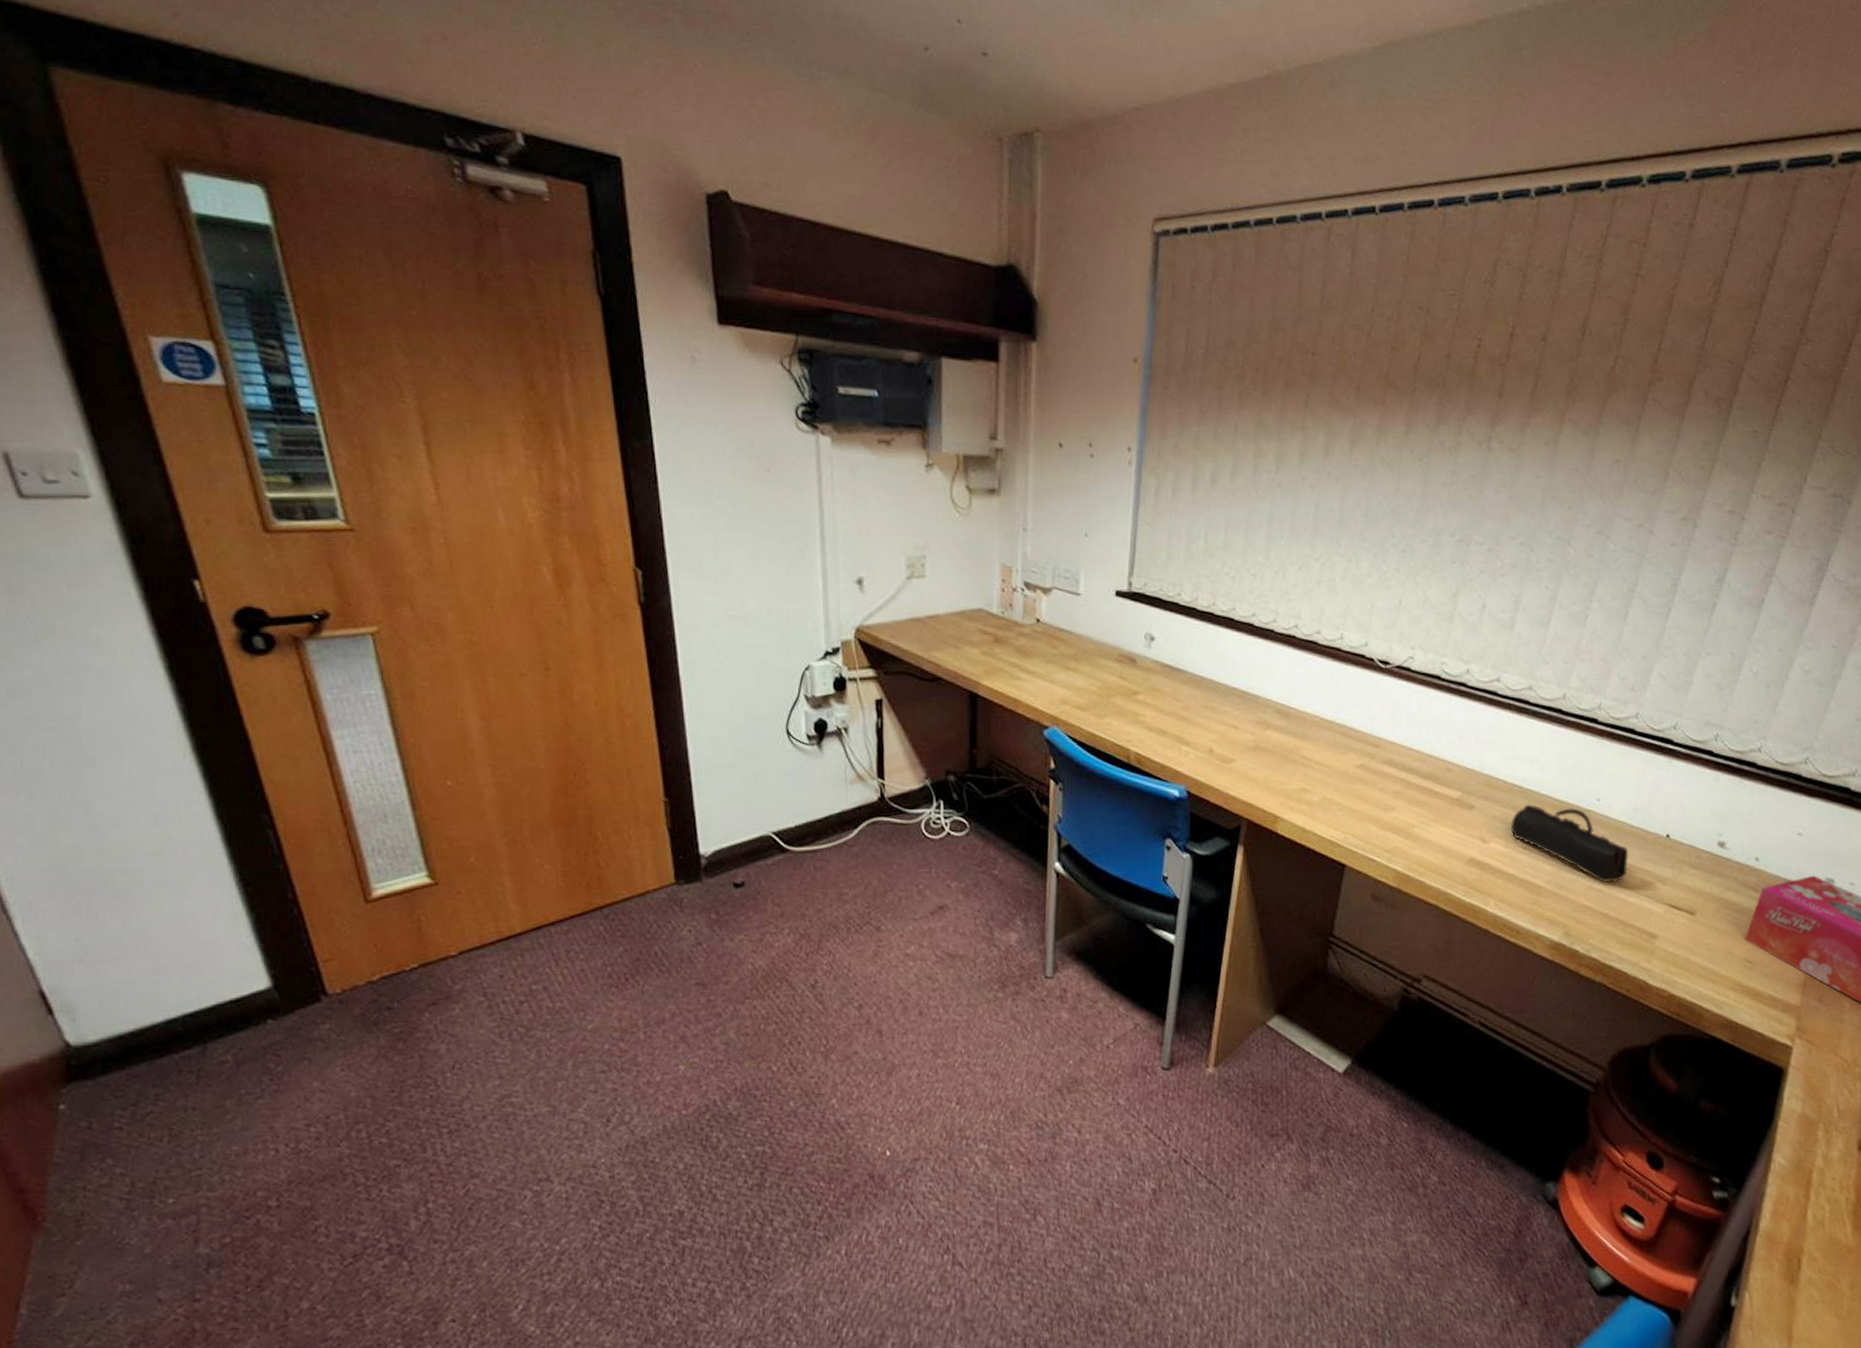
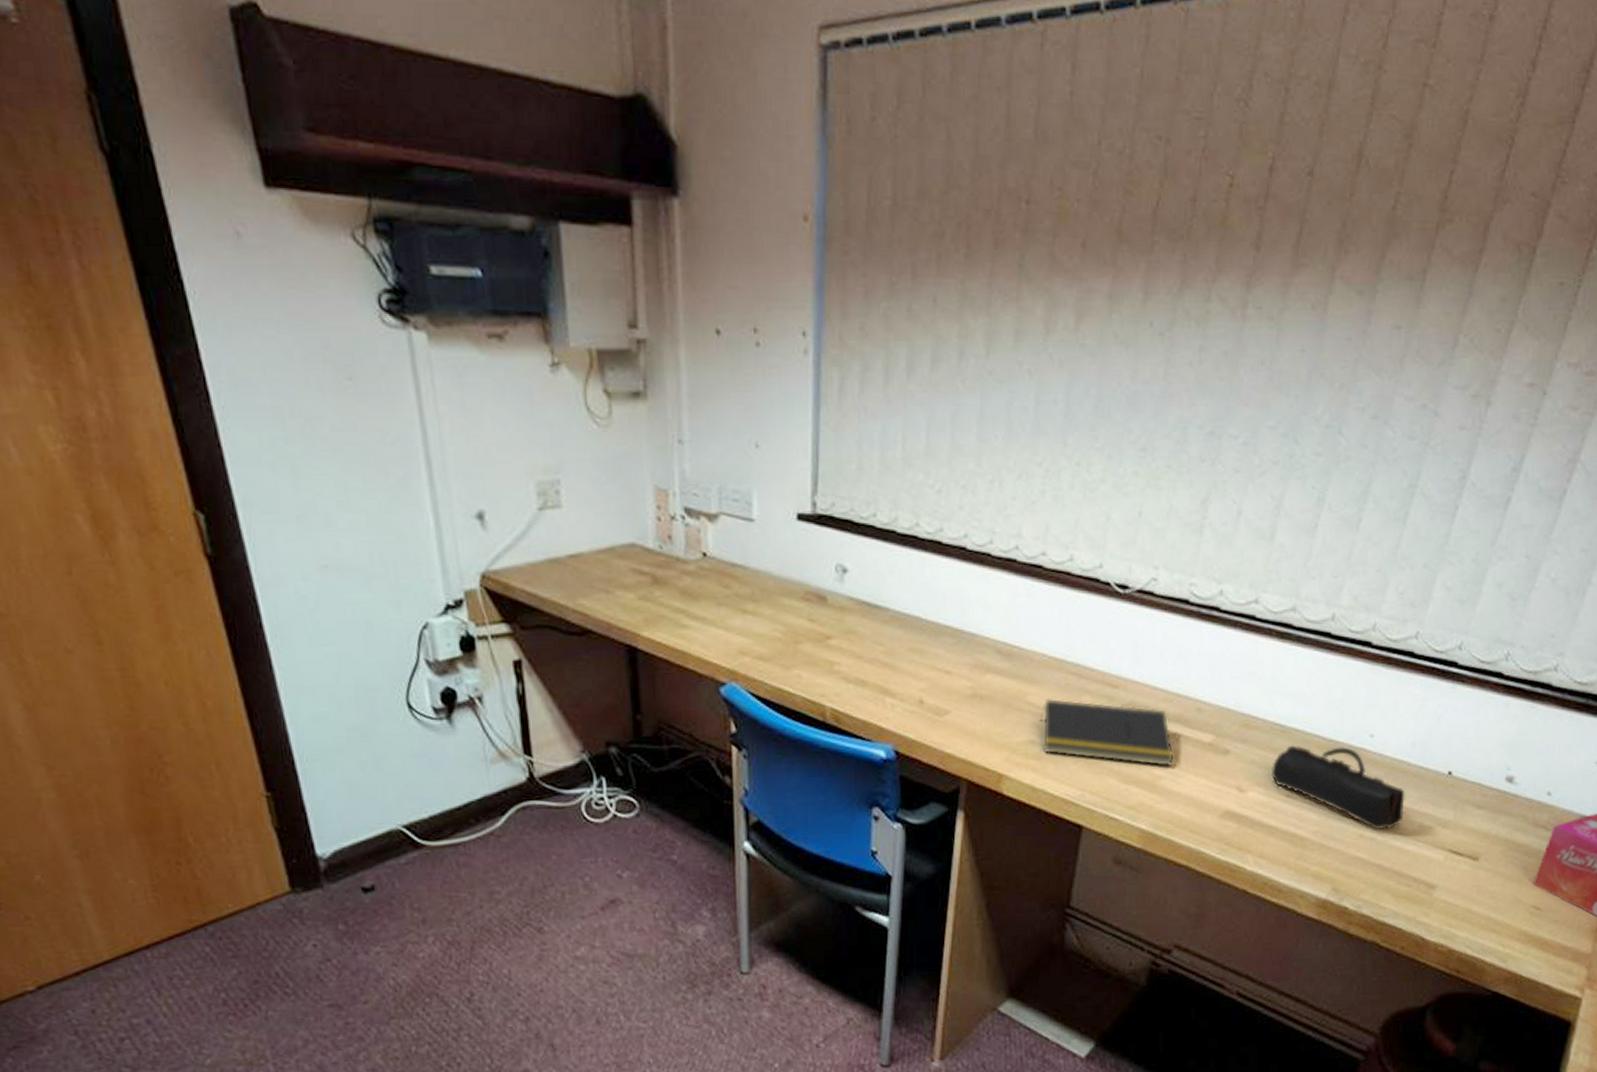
notepad: none [1311,753,1427,818] -> present [1039,698,1175,767]

